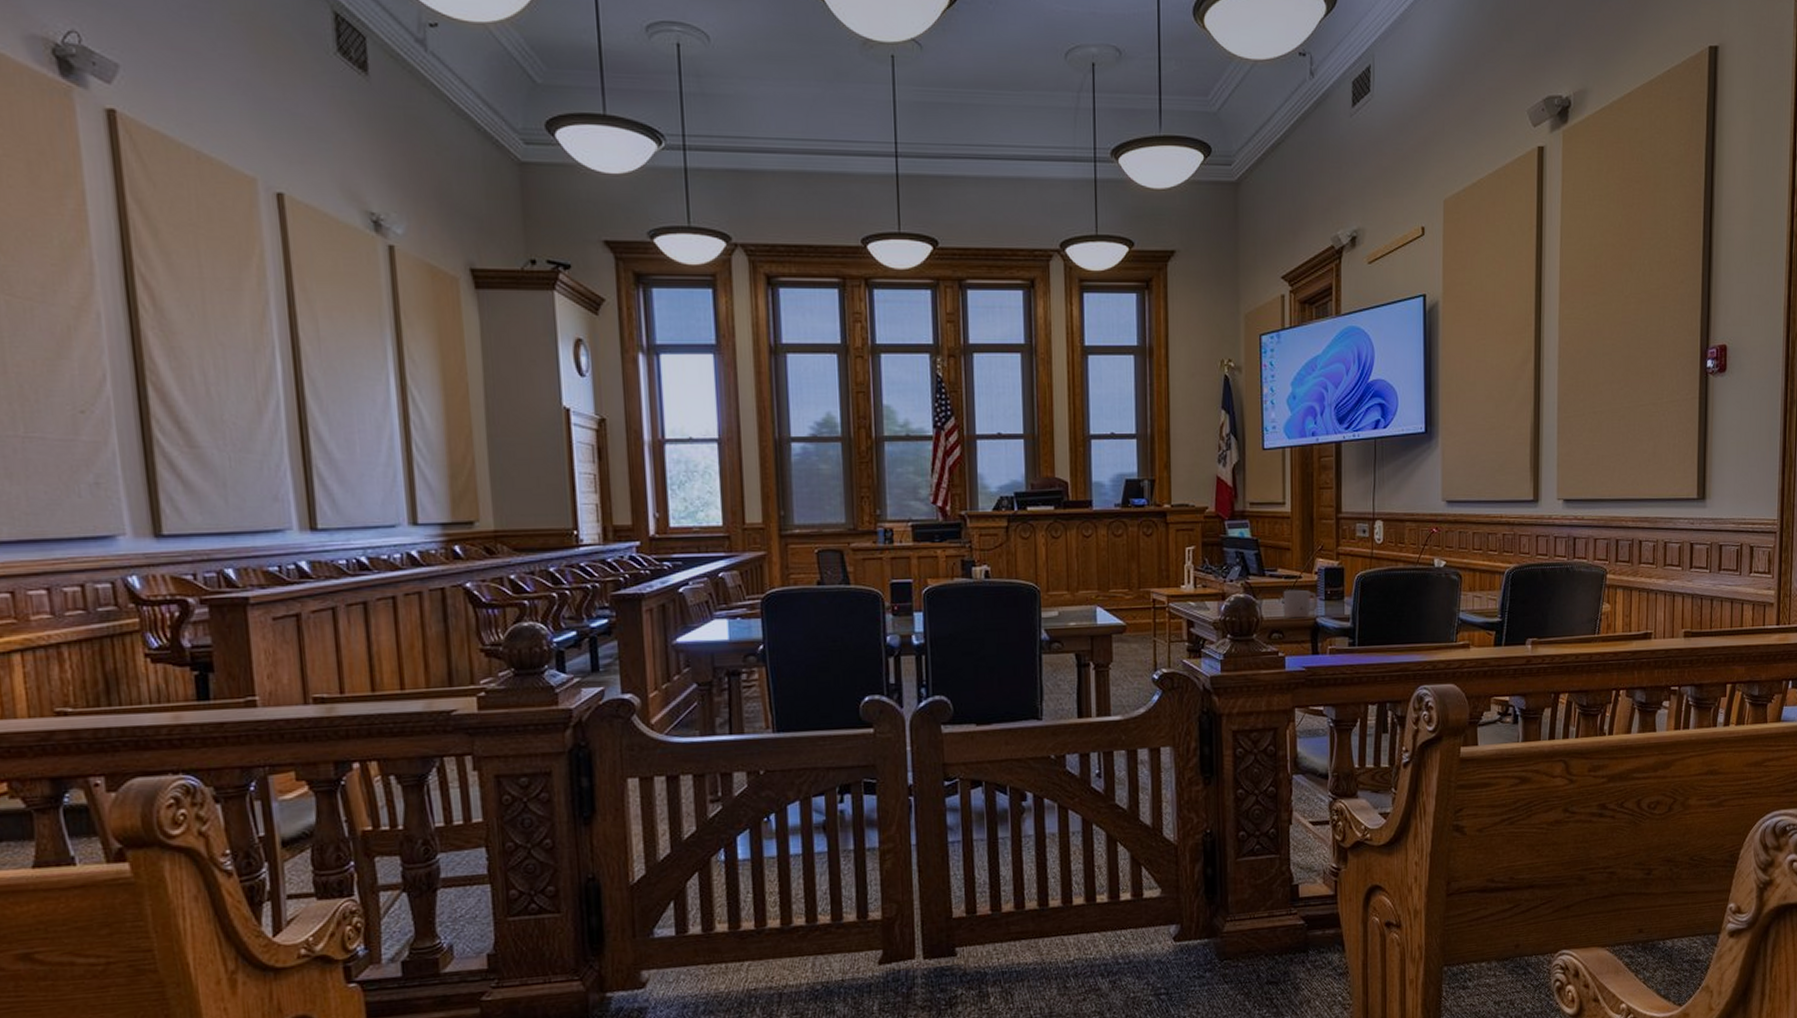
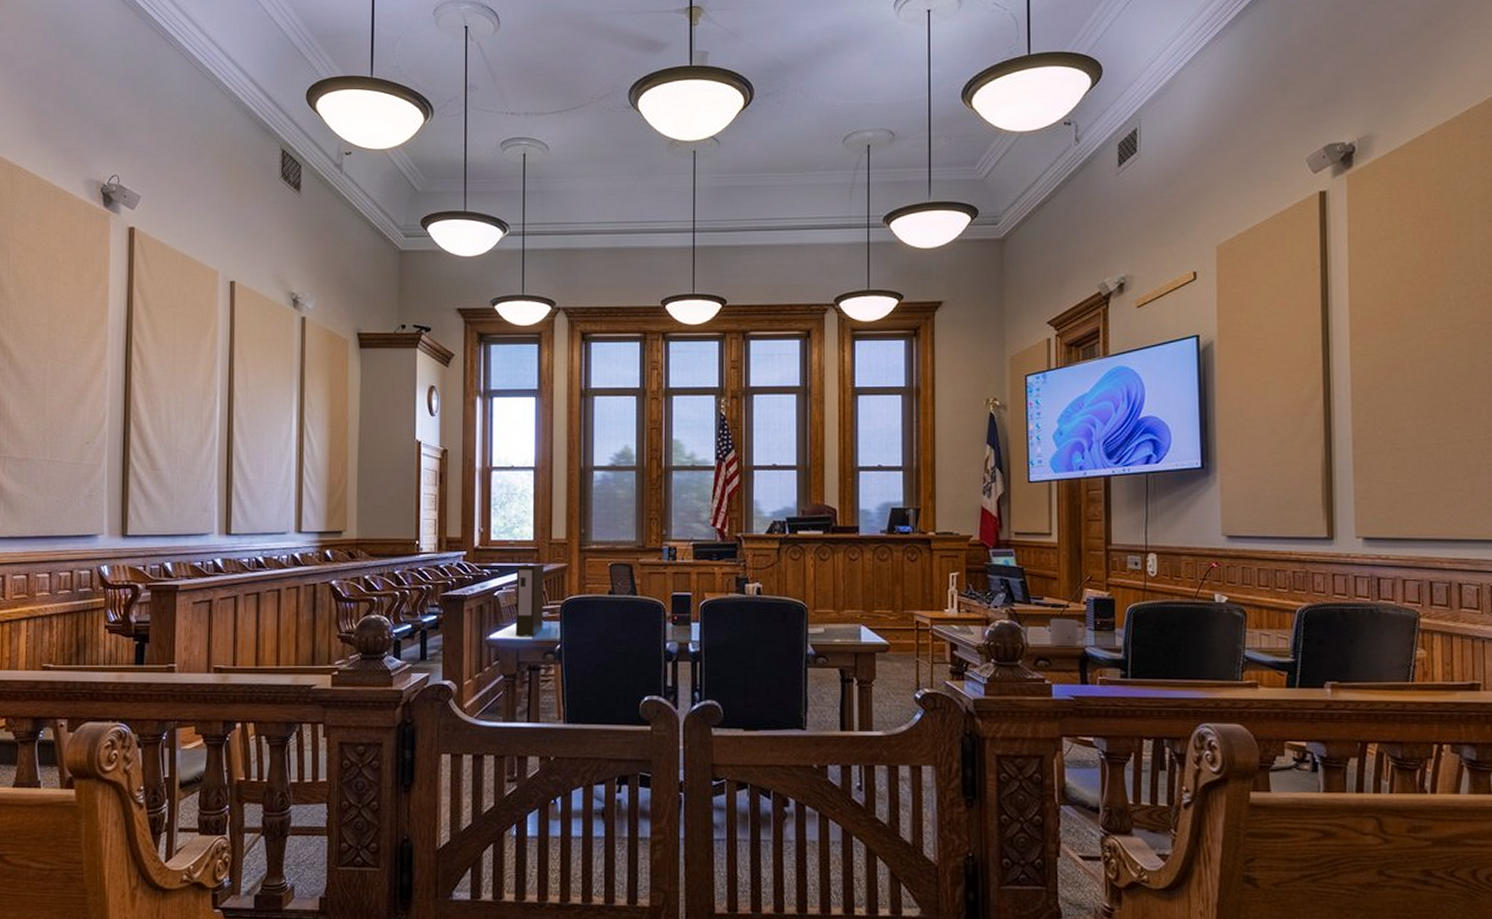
binder: none [703,554,742,639] -> present [516,564,545,637]

